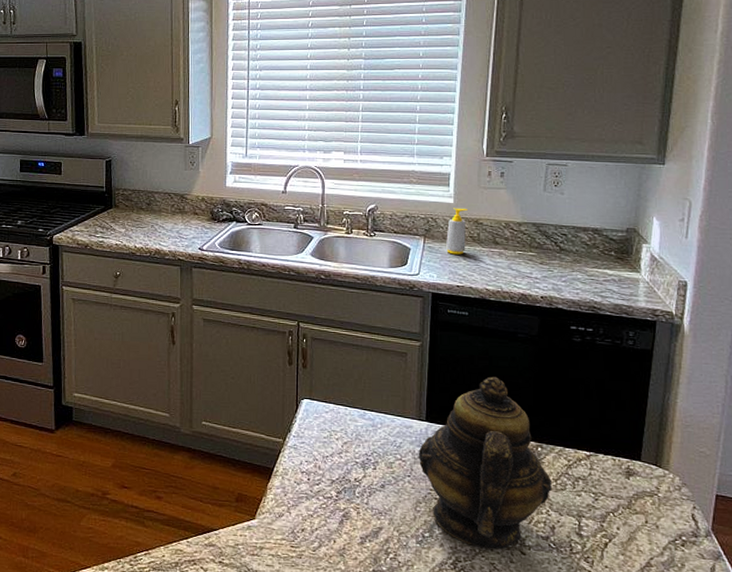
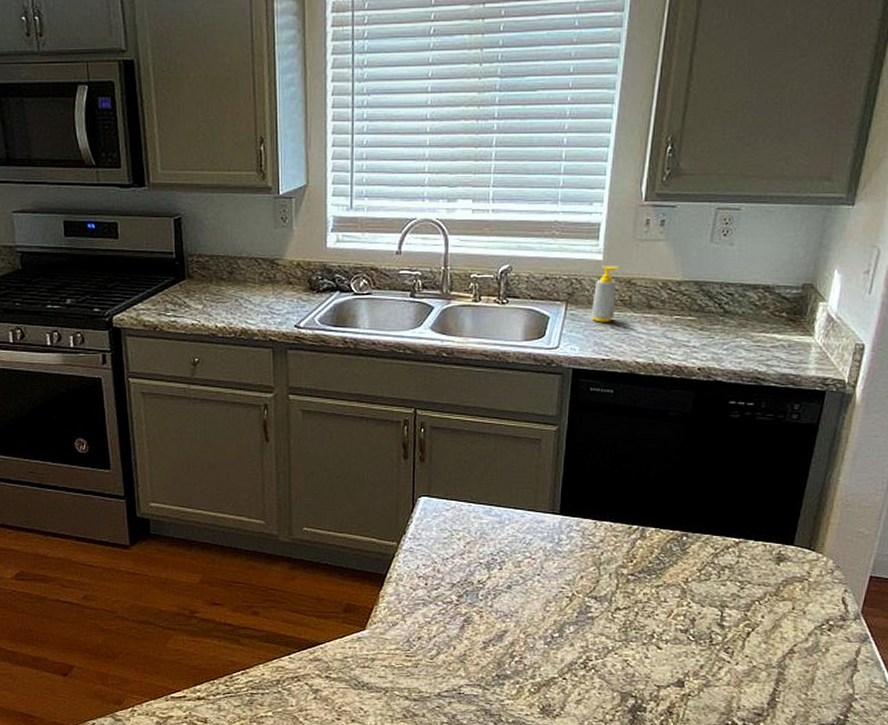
teapot: present [418,376,552,549] -> none [549,461,695,645]

